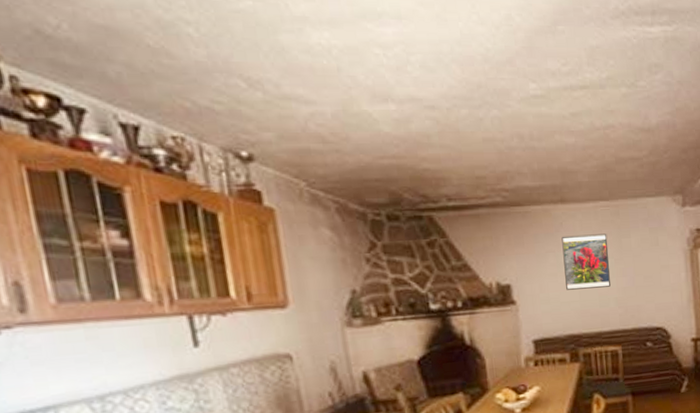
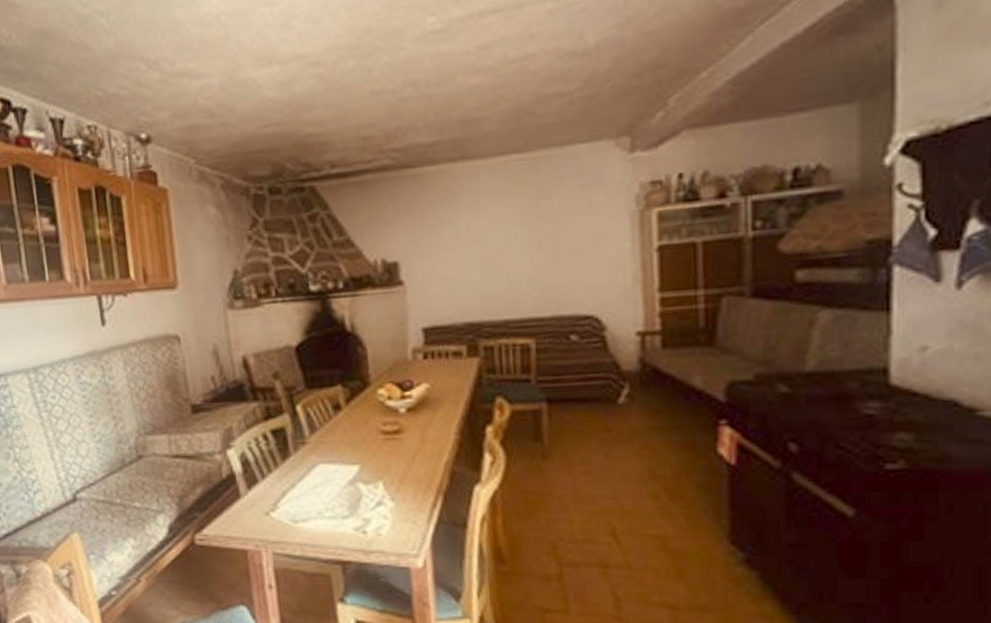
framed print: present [561,233,611,290] -> none [461,195,523,268]

